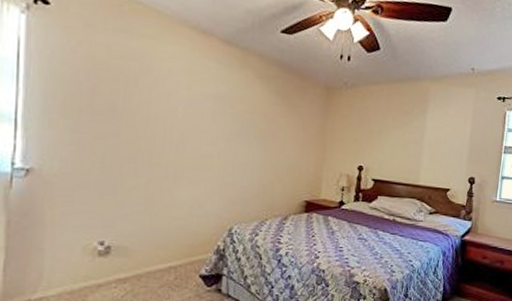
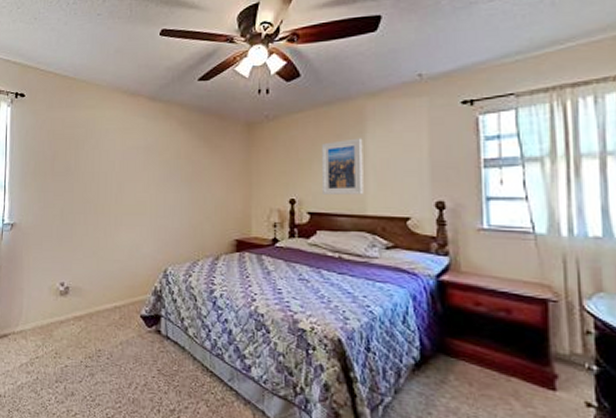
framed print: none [386,116,424,167] -> present [321,138,364,195]

